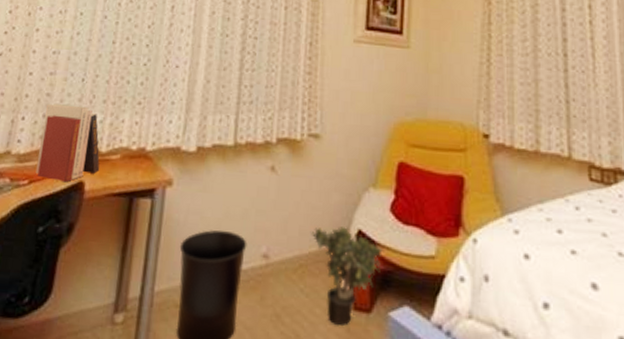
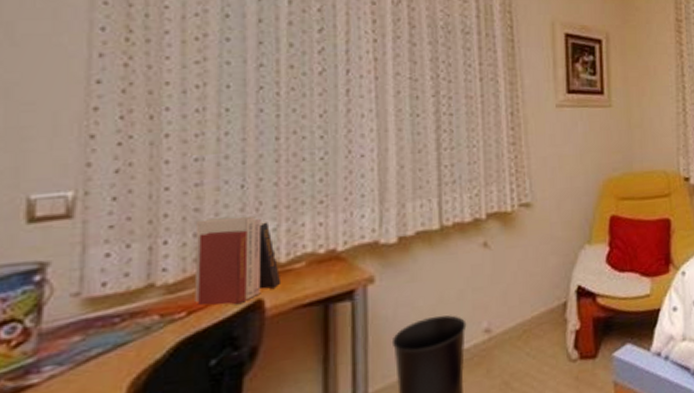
potted plant: present [311,225,383,326] -> none [532,285,603,378]

